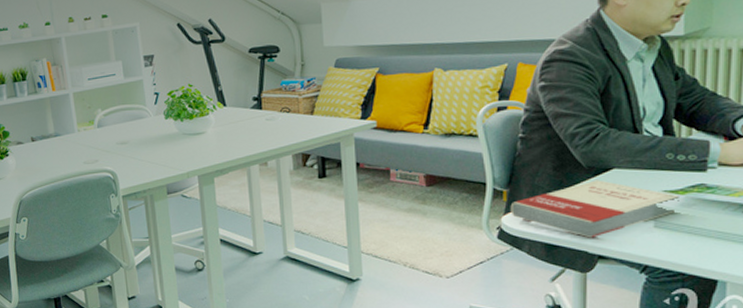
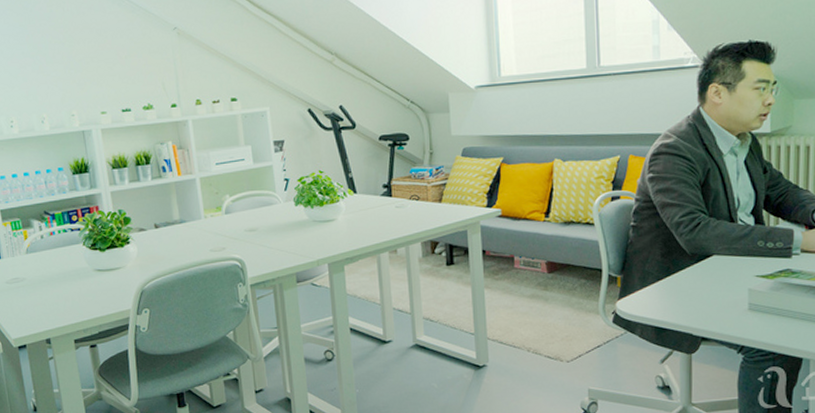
book: present [510,180,679,238] -> none [624,266,769,321]

